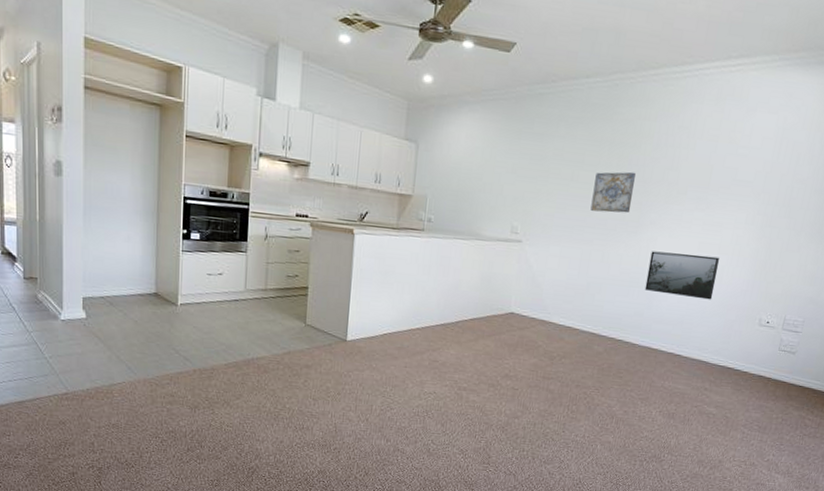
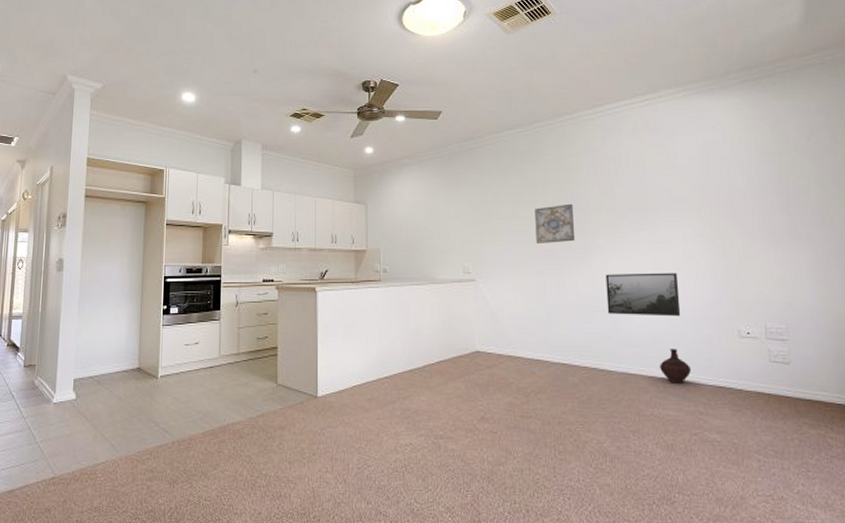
ceramic jug: none [680,329,709,362] -> present [660,349,692,383]

